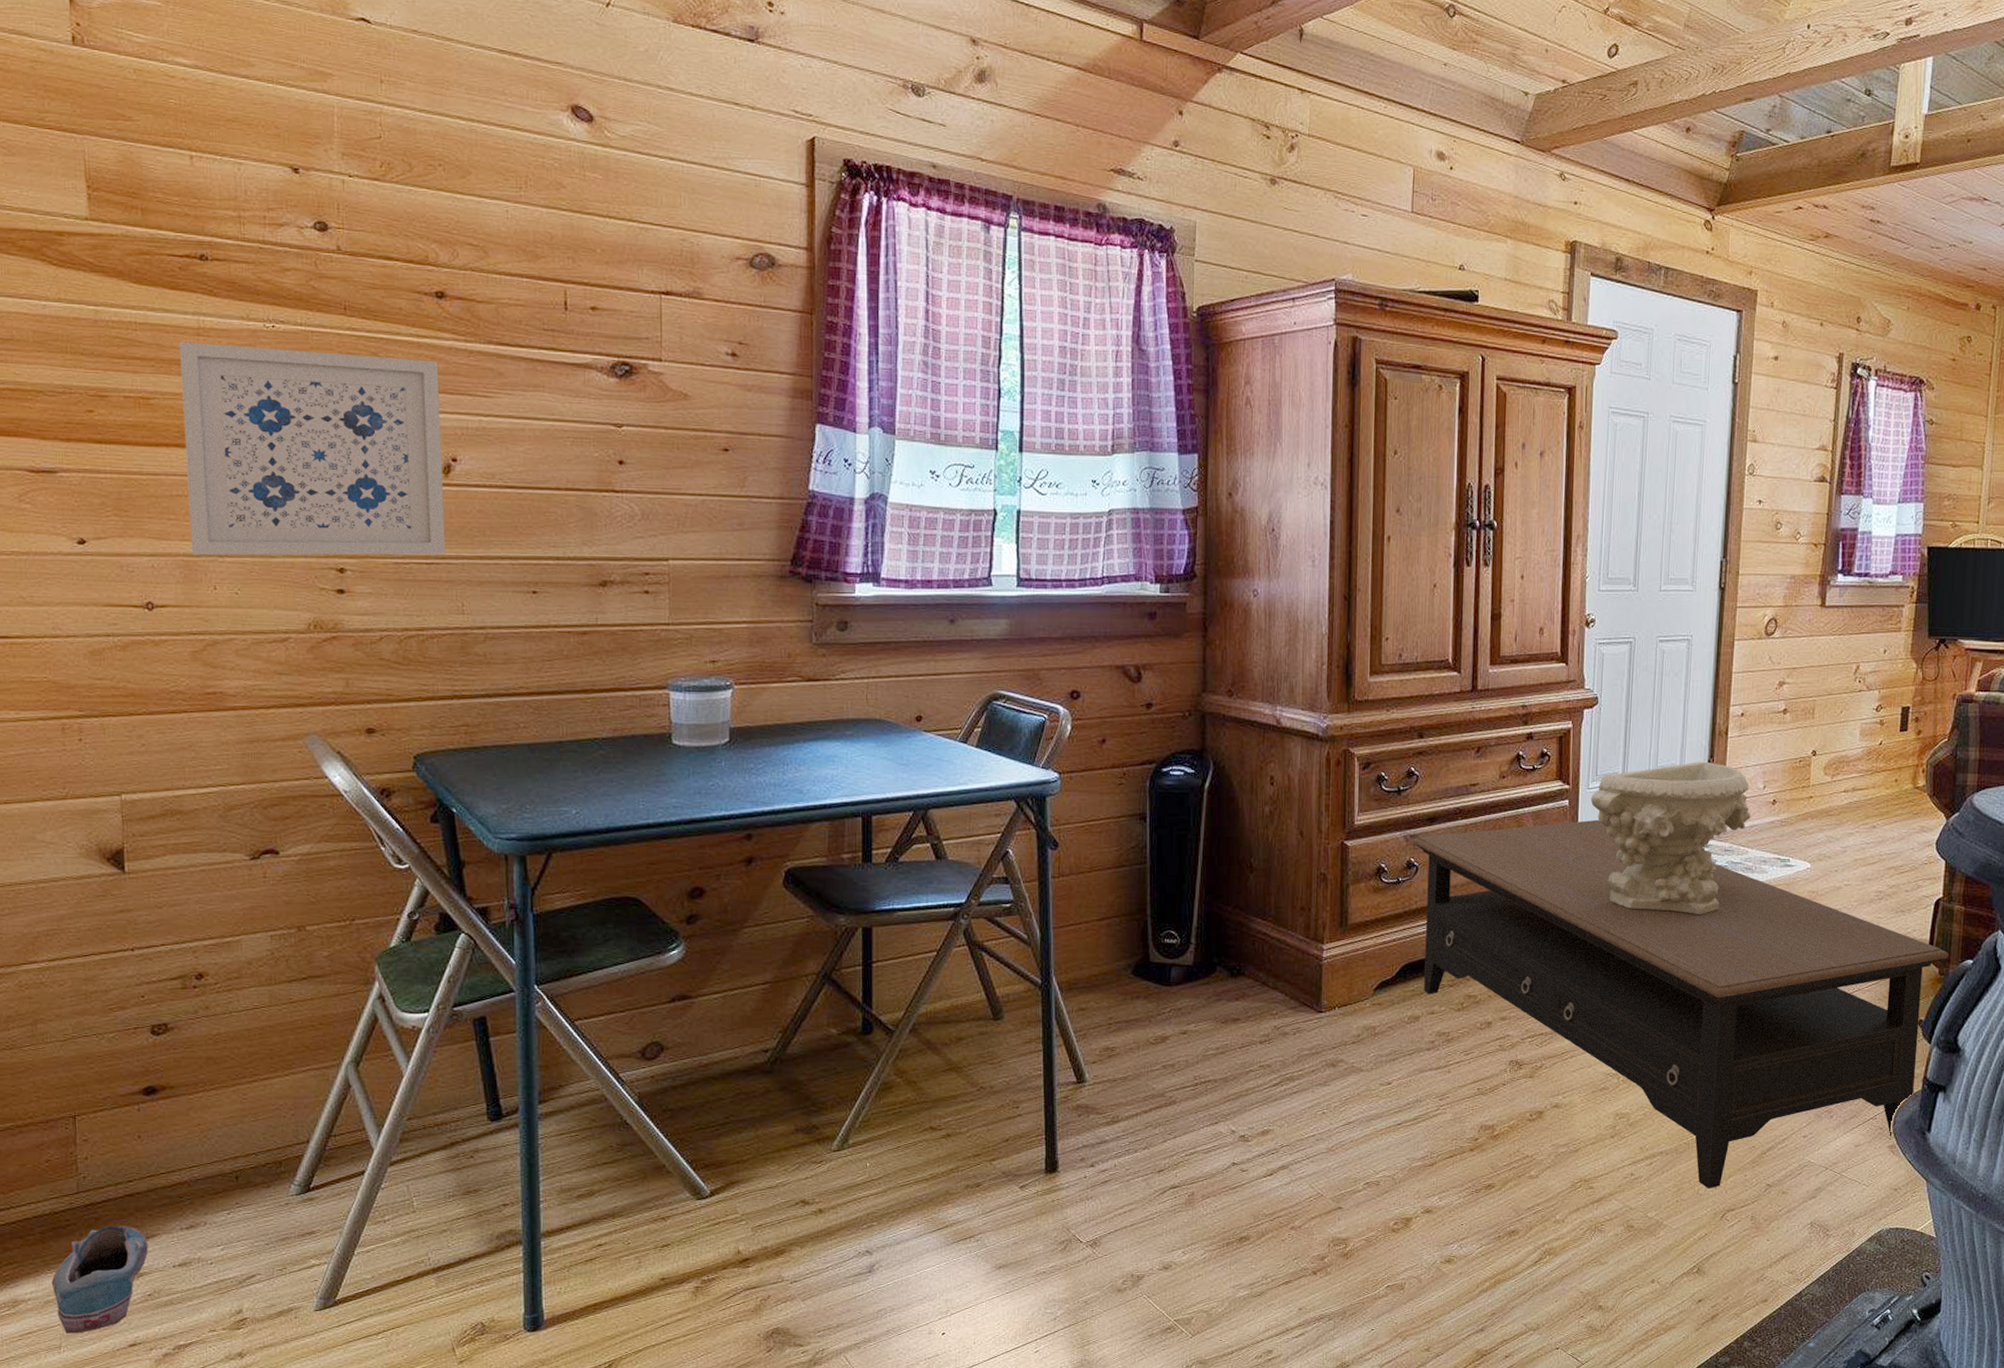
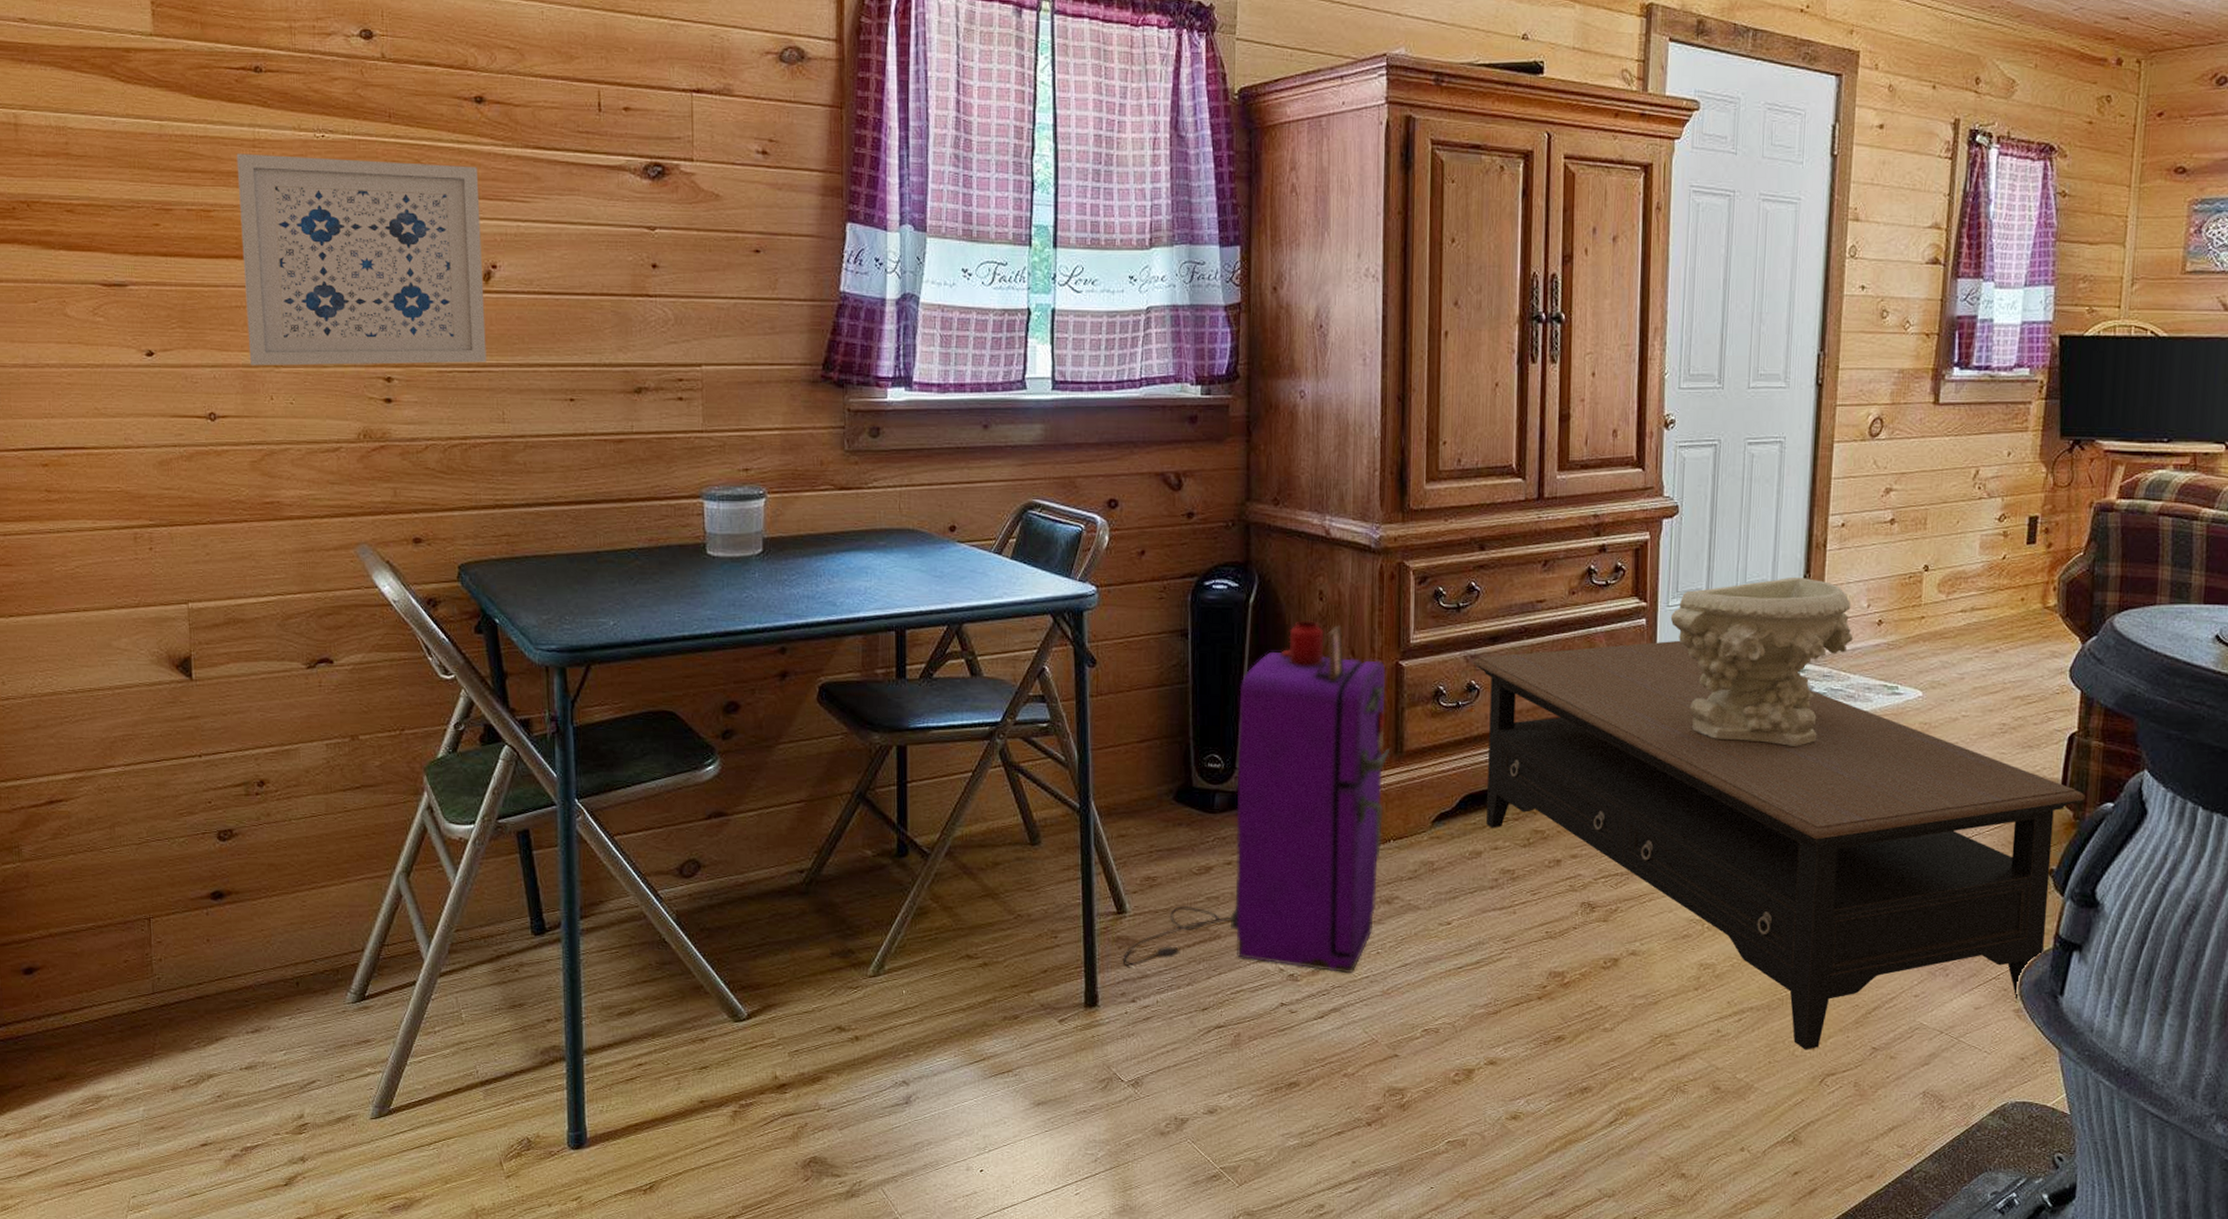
shoe: present [51,1225,149,1334] -> none [130,1027,218,1131]
air purifier: none [1082,804,1335,1133] -> present [1122,621,1390,973]

